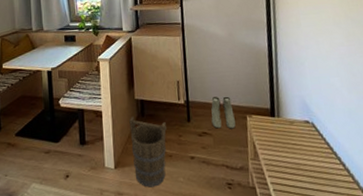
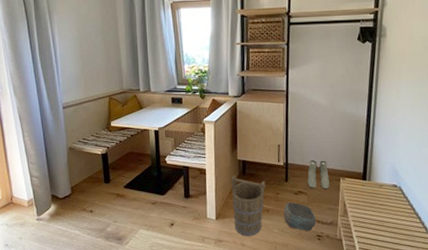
rock: none [187,146,225,178] -> present [283,203,317,231]

